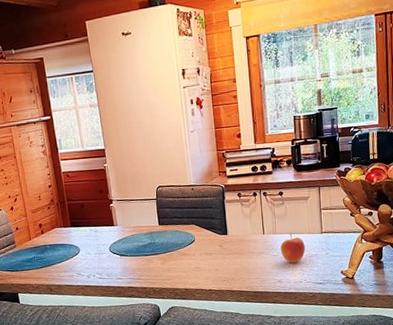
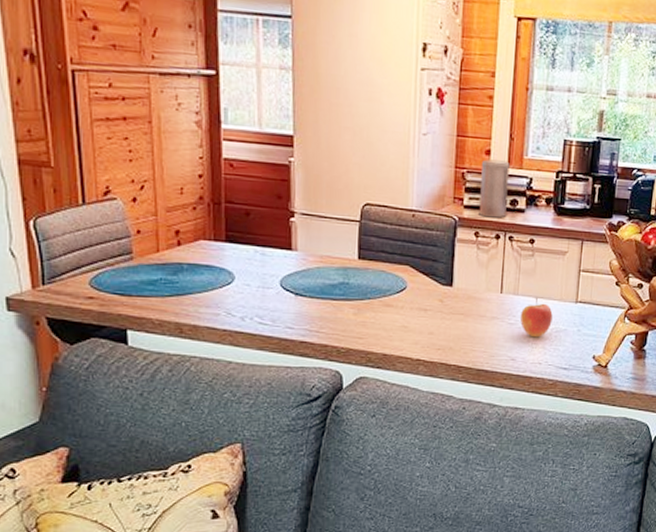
canister: none [235,139,260,182] -> present [479,159,510,218]

